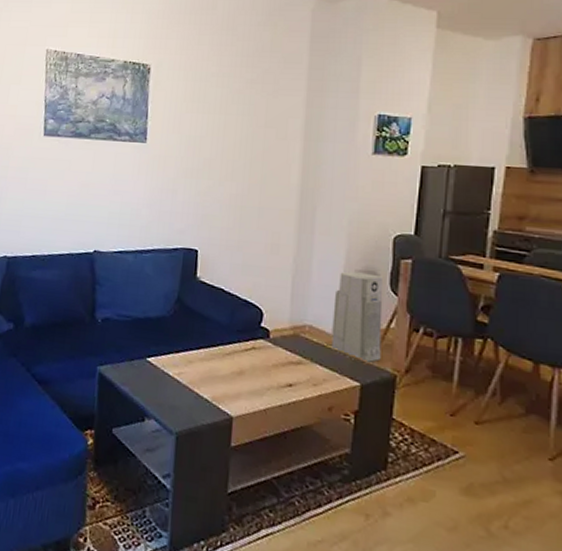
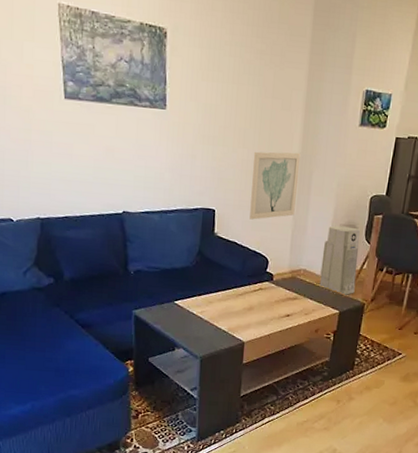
wall art: none [239,184,301,263] -> present [249,151,301,220]

